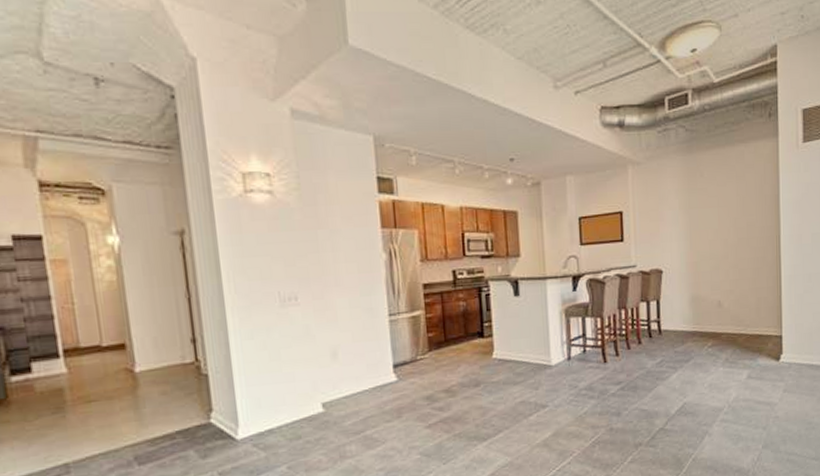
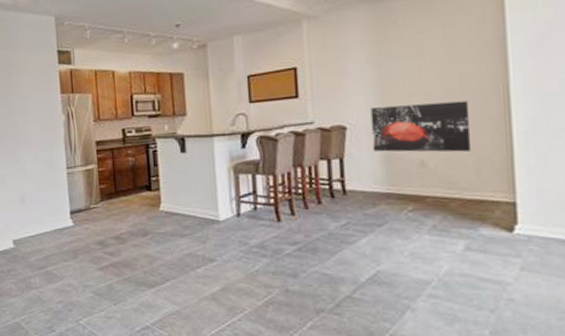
wall art: none [682,248,754,294] -> present [370,101,472,152]

